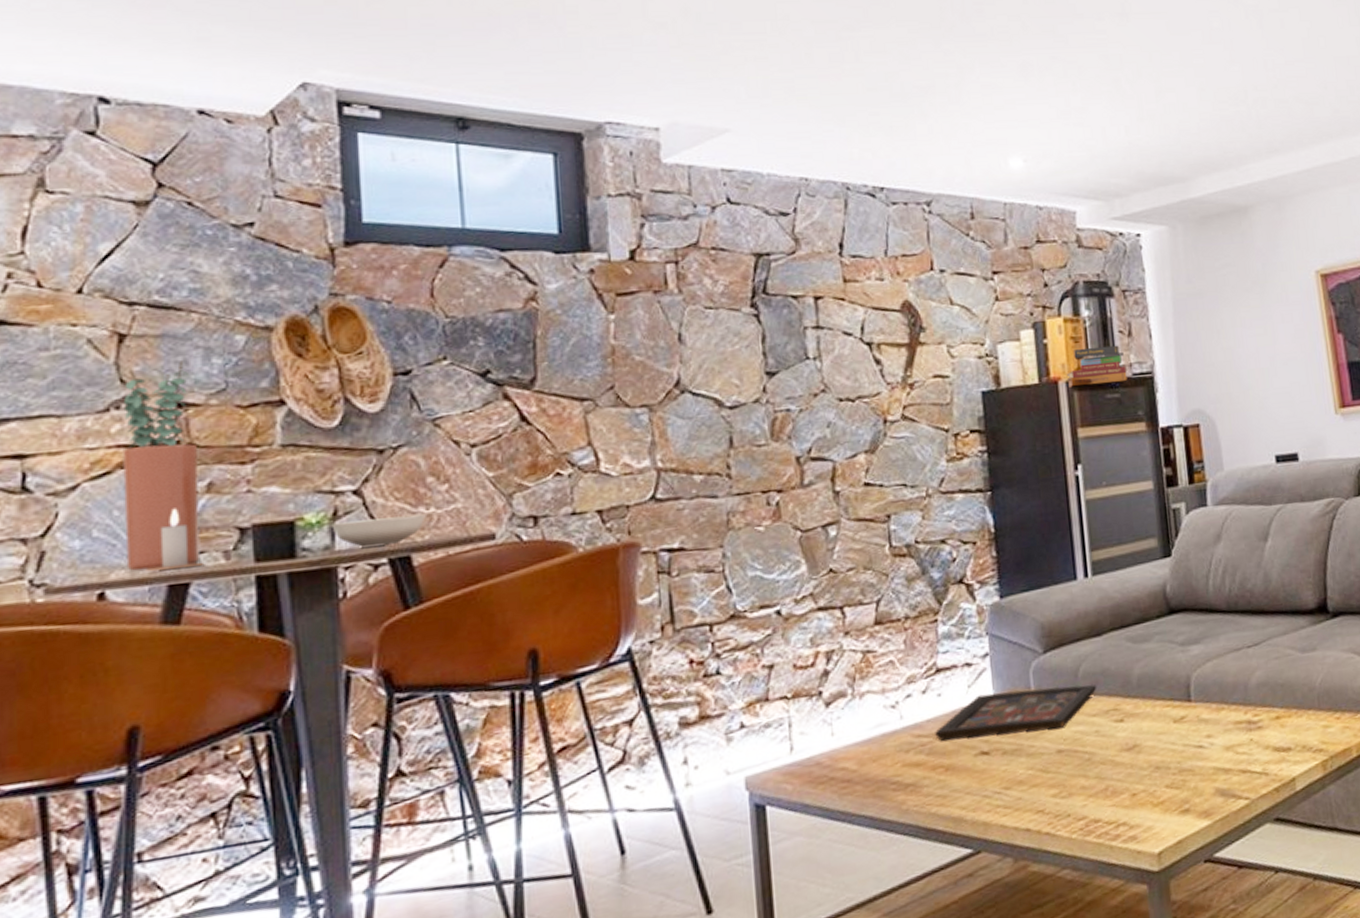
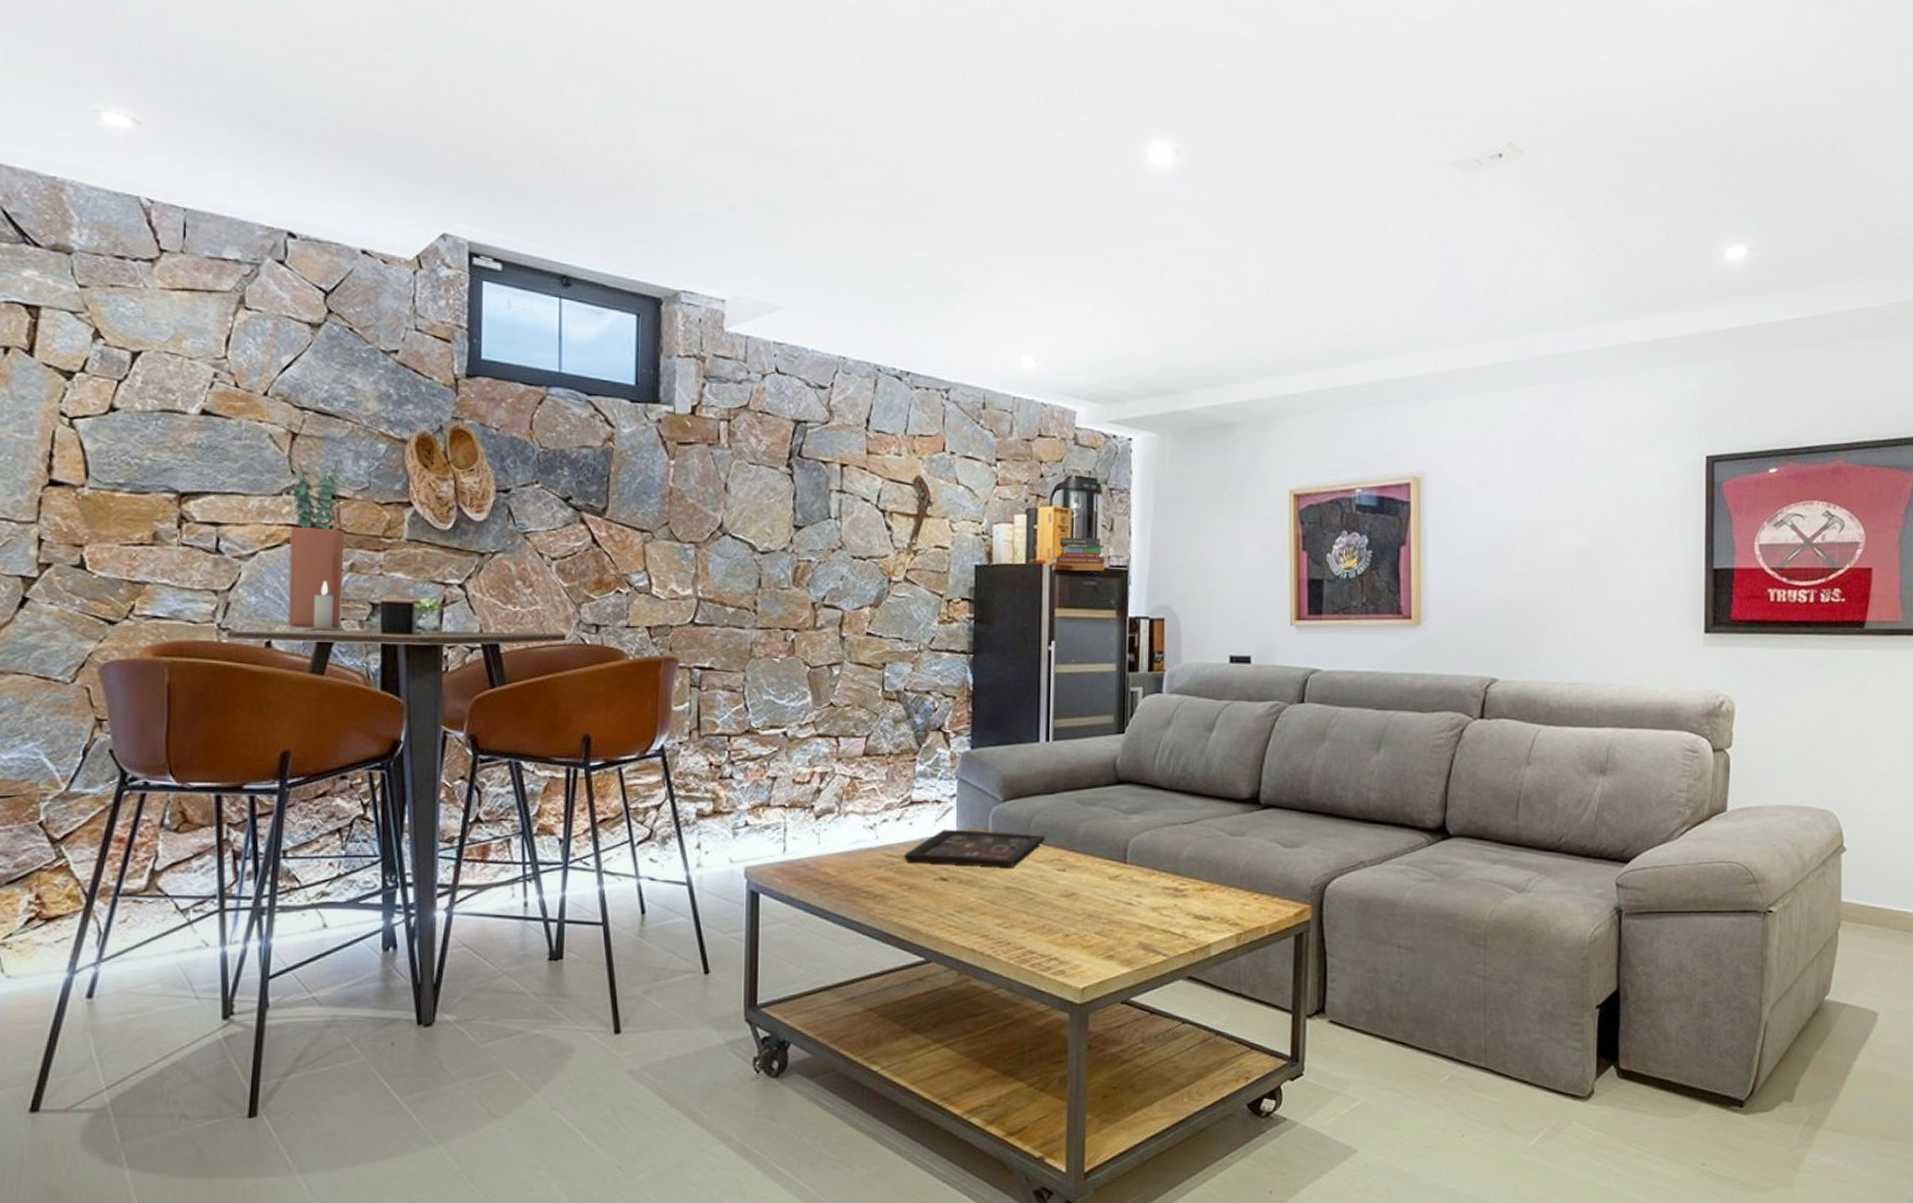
bowl: present [331,514,426,548] -> none [441,609,513,633]

